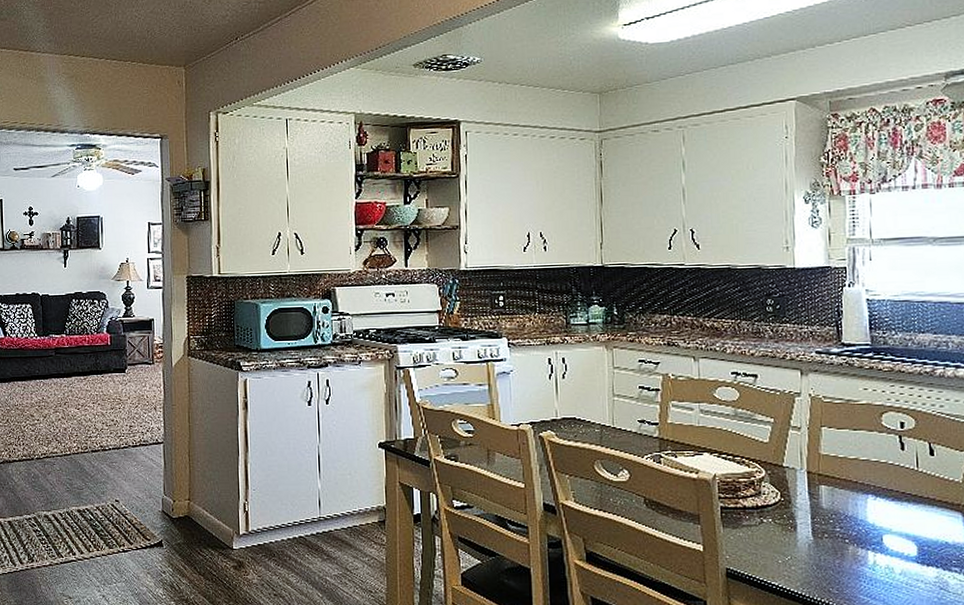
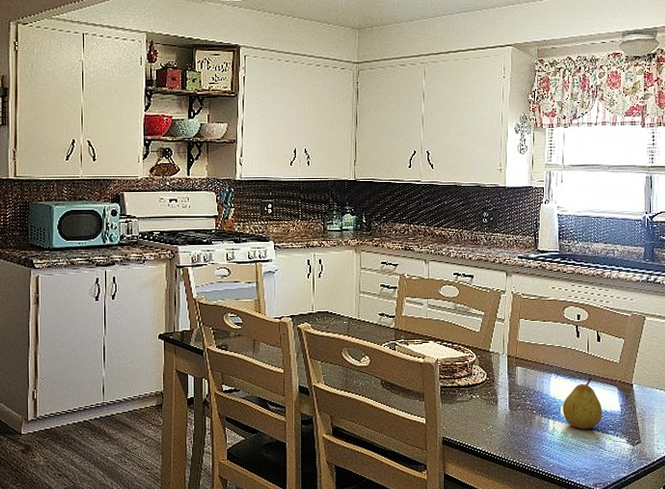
fruit: none [885,500,942,565] -> present [563,377,603,430]

